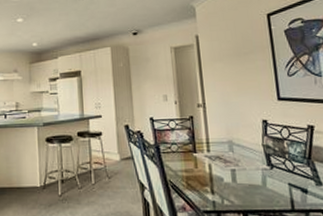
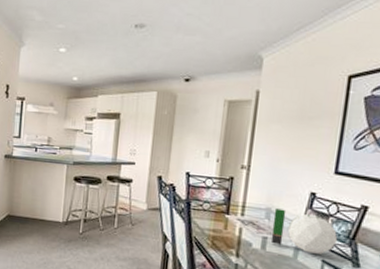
plant pot: none [235,140,297,178] -> present [270,208,338,255]

